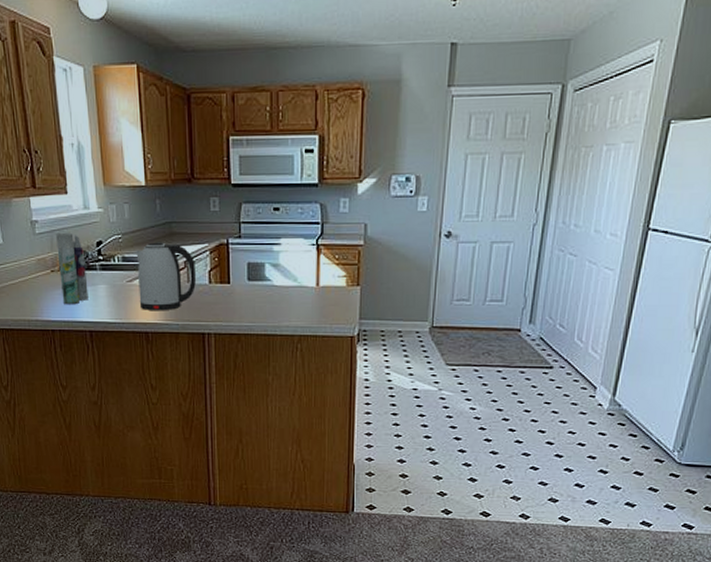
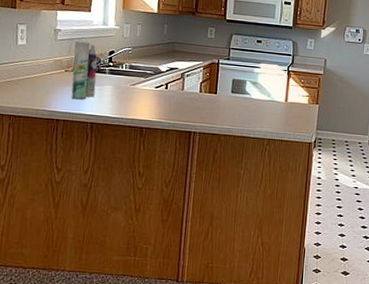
kettle: present [136,242,196,310] -> none [138,56,190,111]

